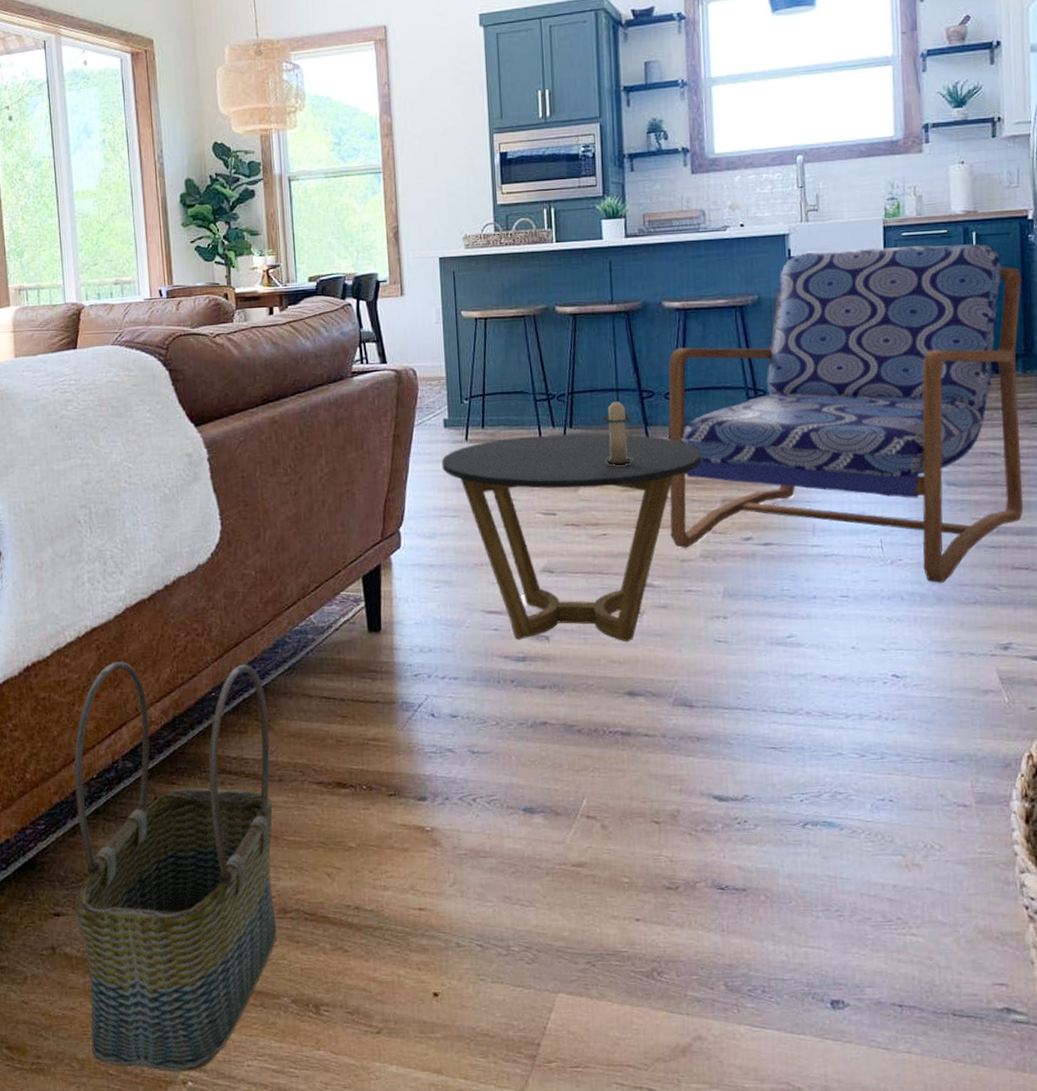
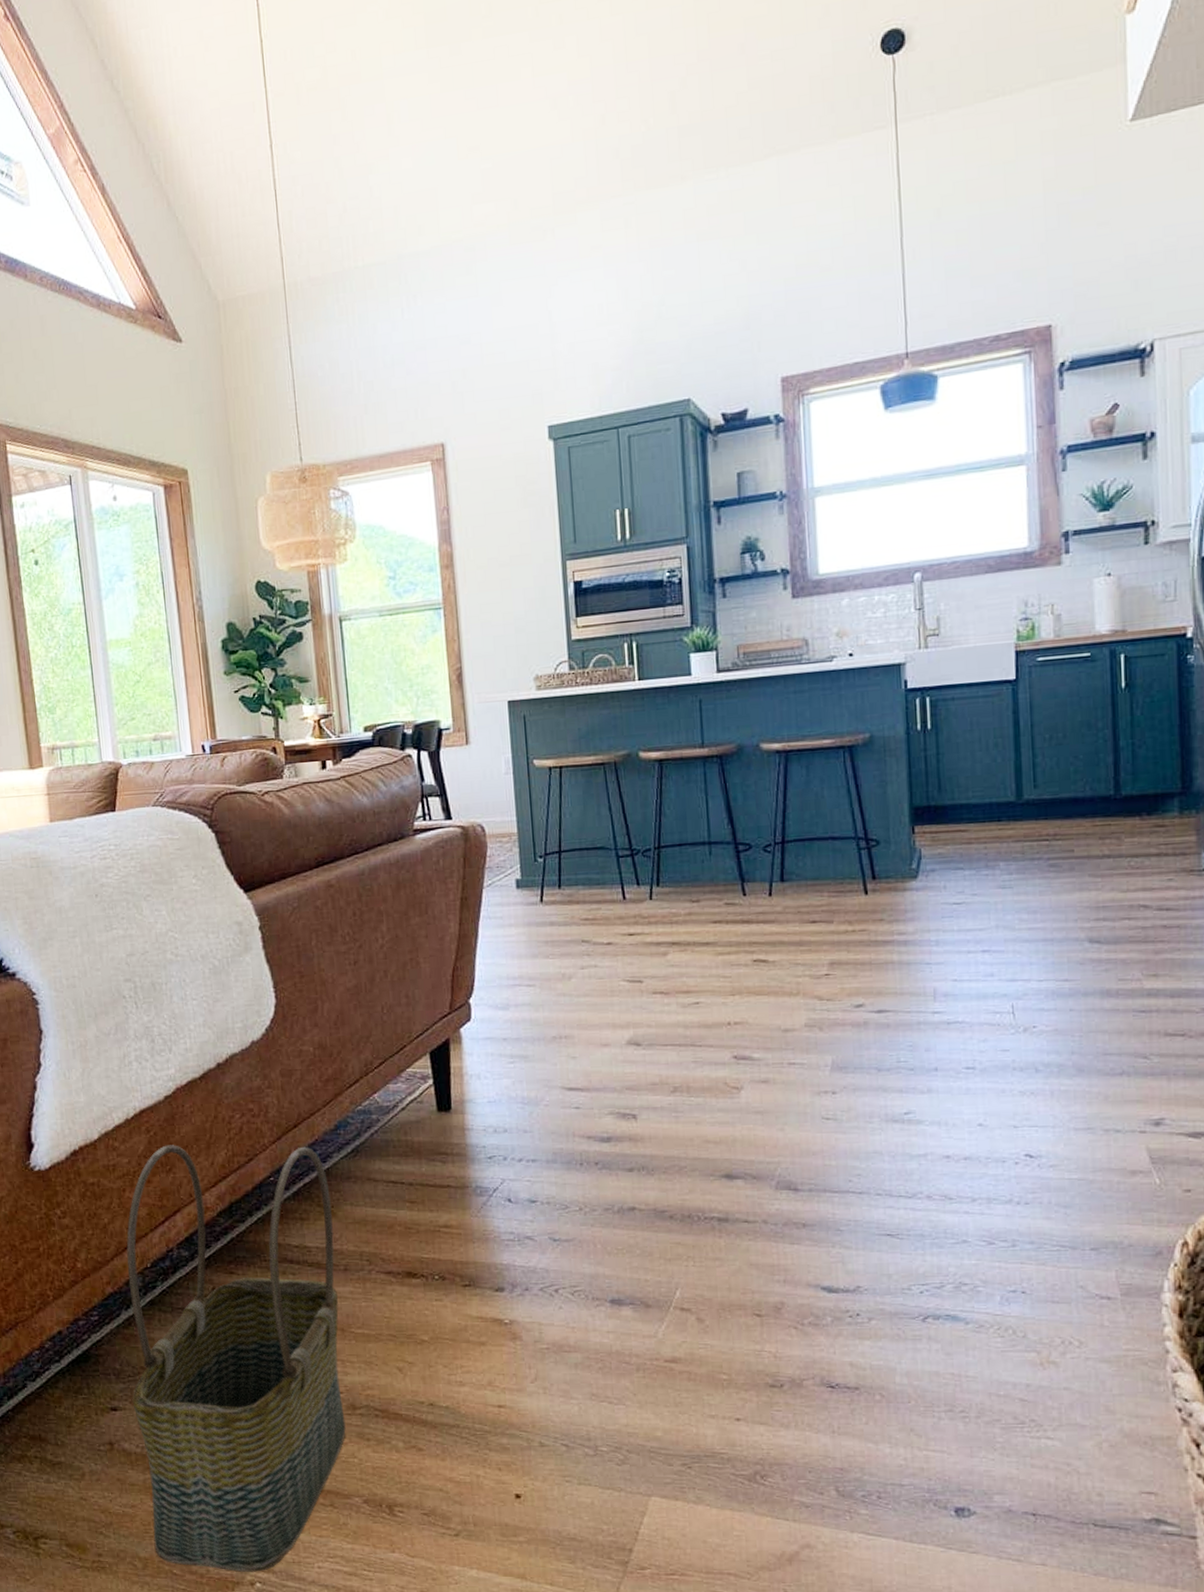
side table: present [441,433,702,642] -> none [514,891,807,1121]
candle: present [602,396,633,466] -> none [693,850,728,927]
armchair: present [668,244,1024,583] -> none [768,667,1180,1052]

